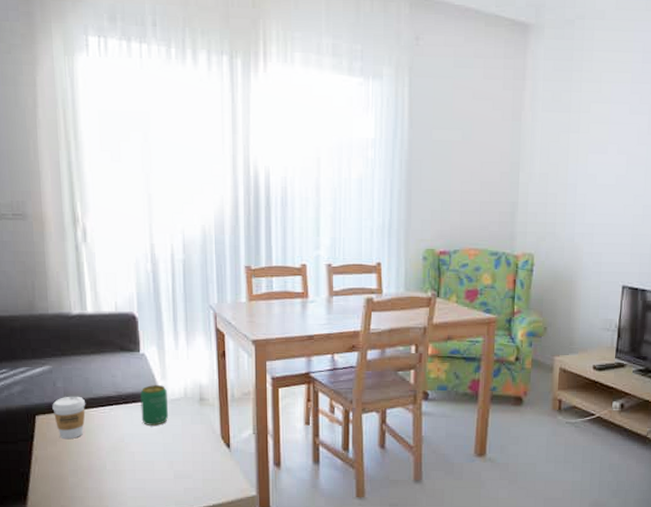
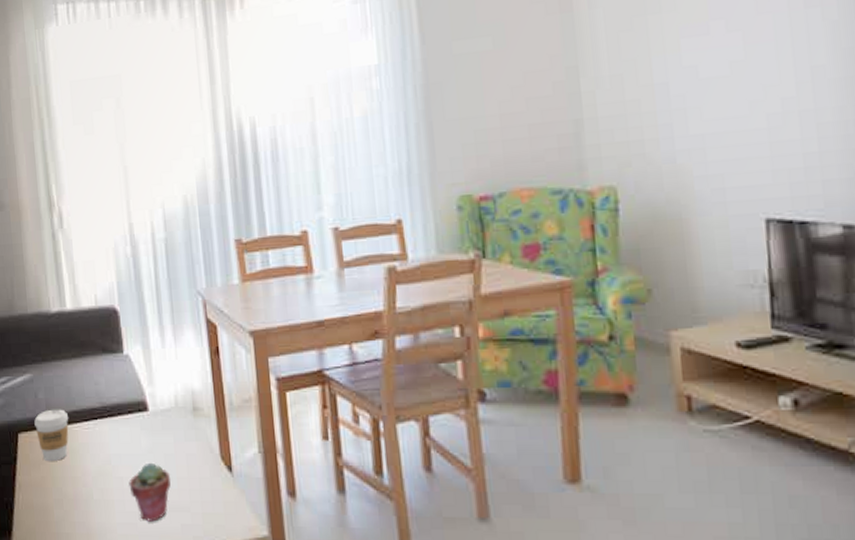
potted succulent: none [139,440,177,486] -> present [129,462,171,522]
beverage can: present [140,385,168,425] -> none [126,393,158,443]

